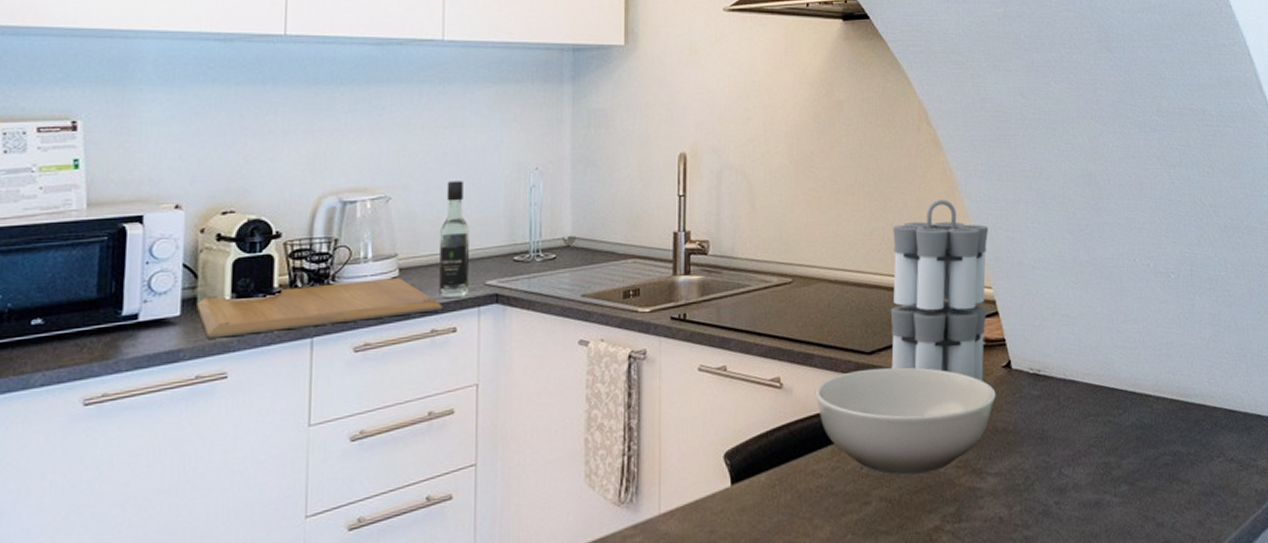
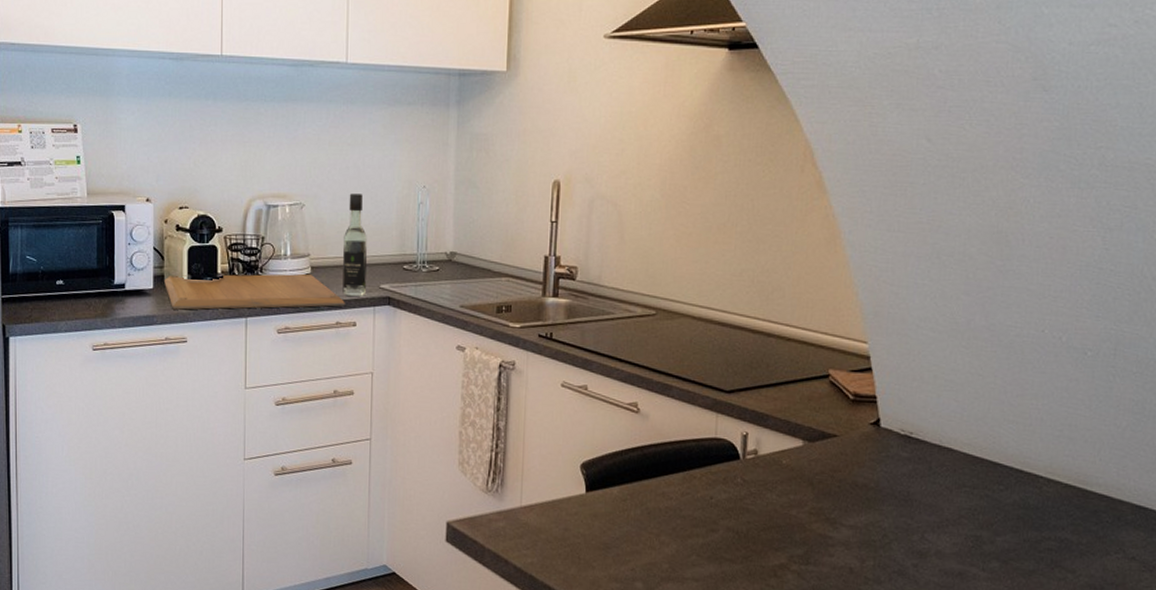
bowl: present [815,367,996,476] -> none [670,406,860,515]
spice rack: present [890,200,989,381] -> none [750,246,871,434]

